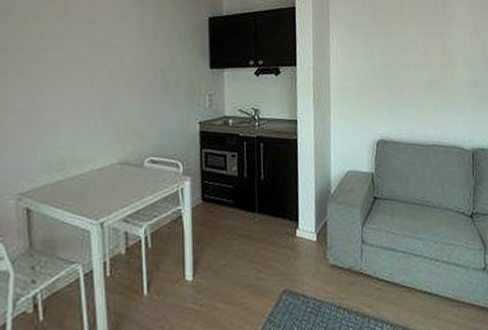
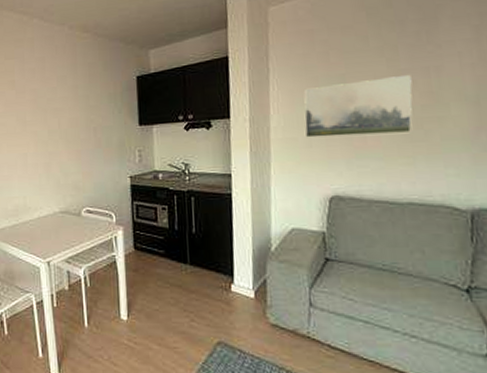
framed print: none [357,37,434,87] -> present [303,74,413,138]

